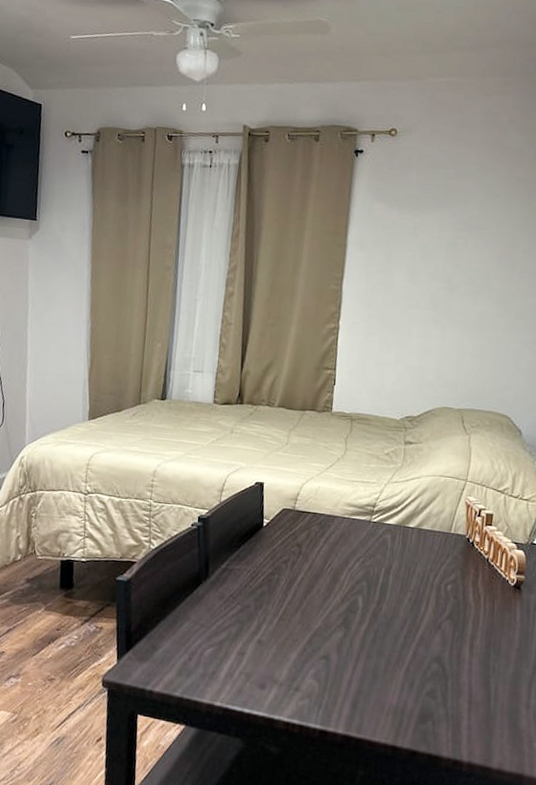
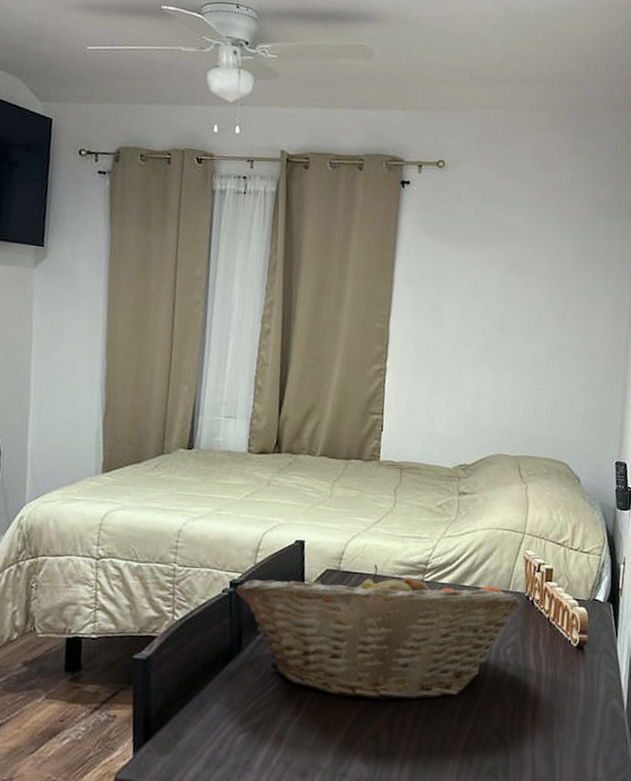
fruit basket: none [203,505,461,627] -> present [236,564,520,701]

